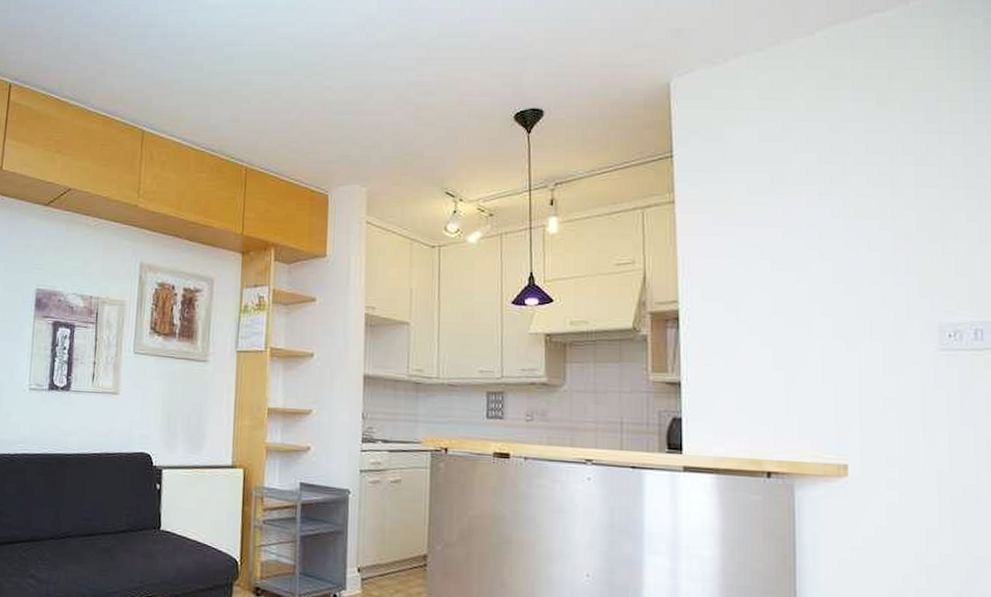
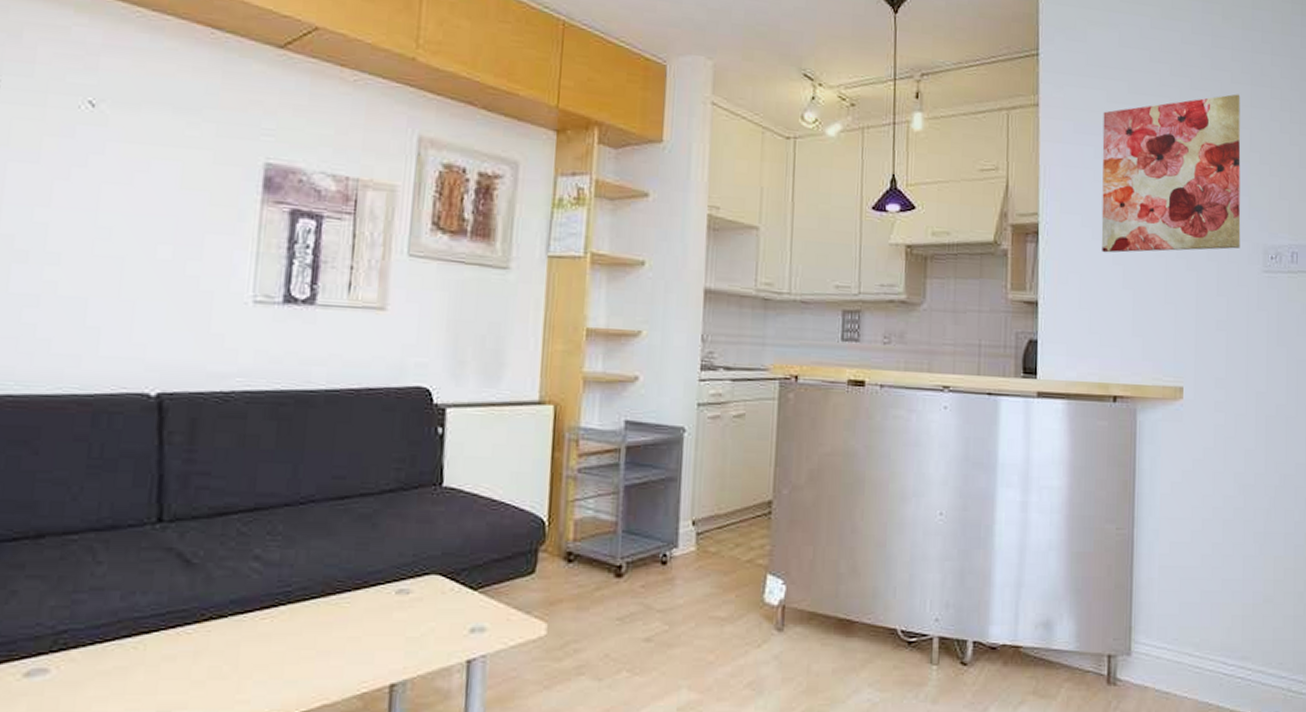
wall art: none [744,175,910,336] -> present [1101,94,1241,253]

